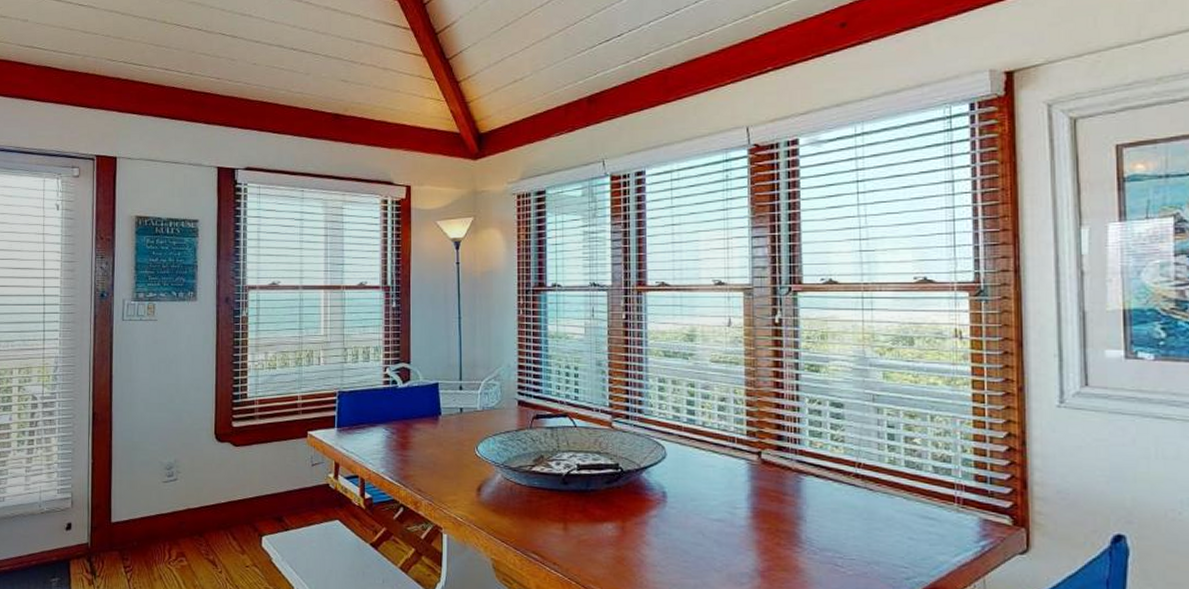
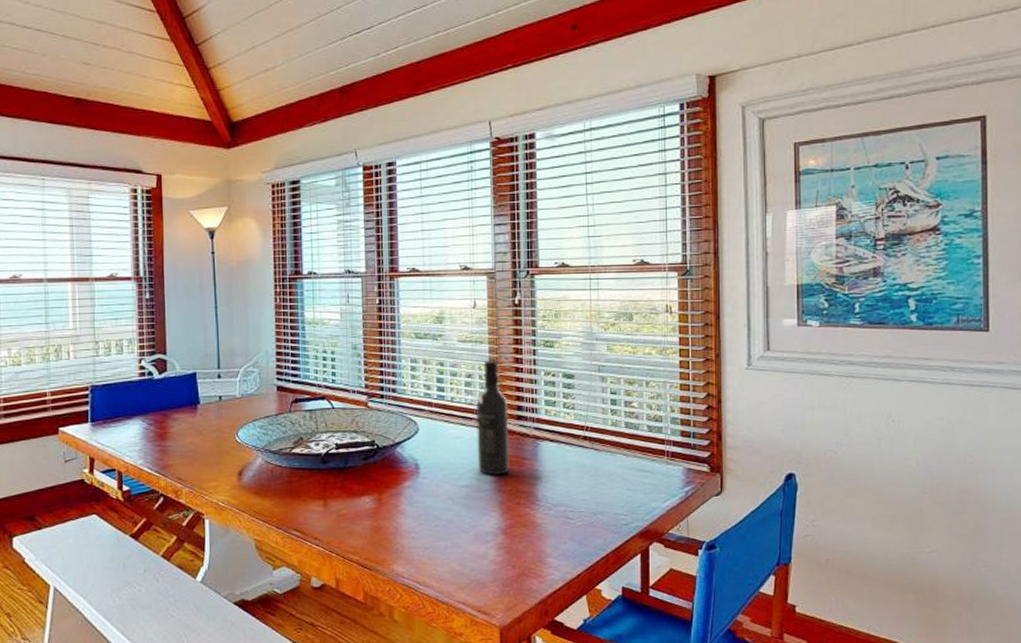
wine bottle: none [730,384,768,512] -> present [475,361,510,476]

